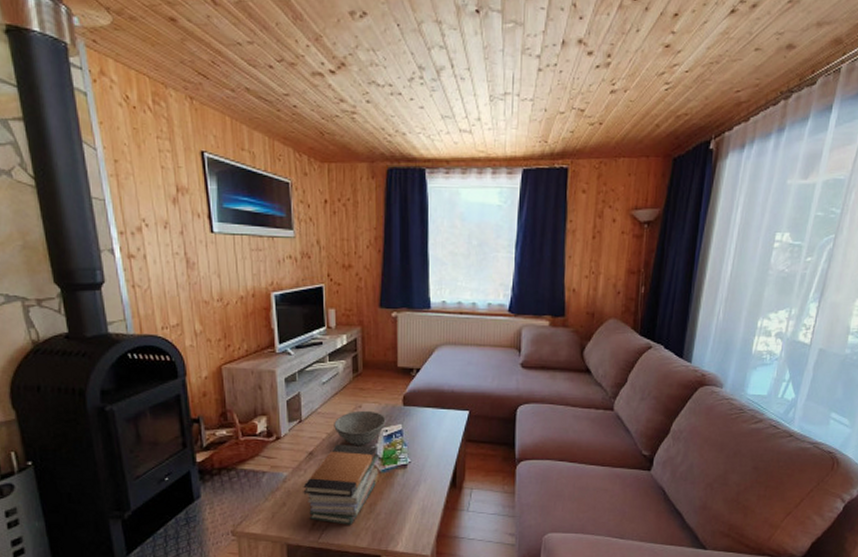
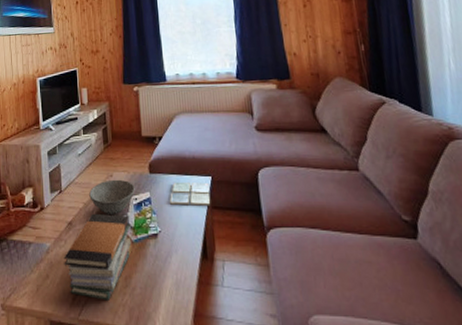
drink coaster: none [422,415,466,440] -> present [169,182,211,207]

